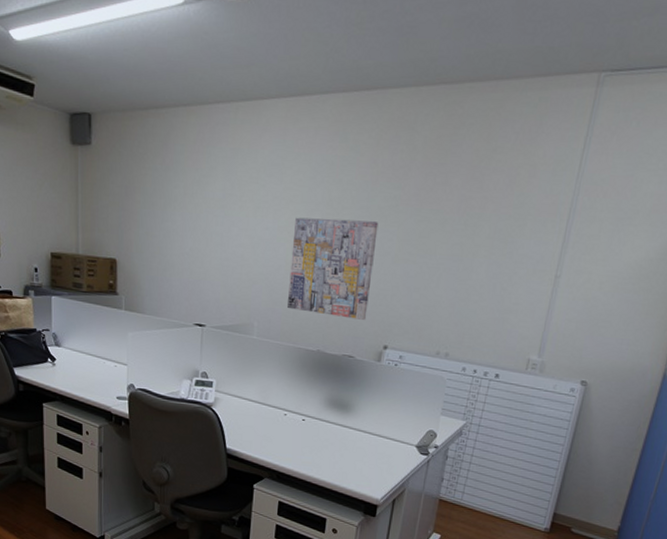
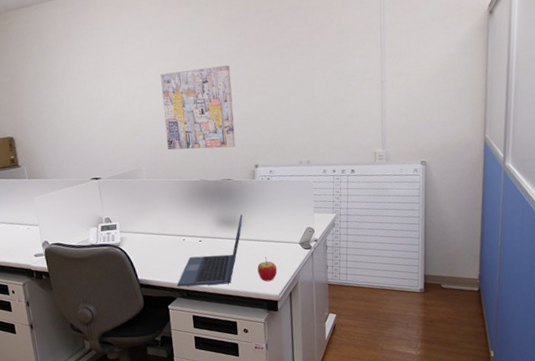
laptop: none [267,399,358,475] -> present [176,214,243,287]
apple: none [361,453,385,482] -> present [257,257,278,282]

